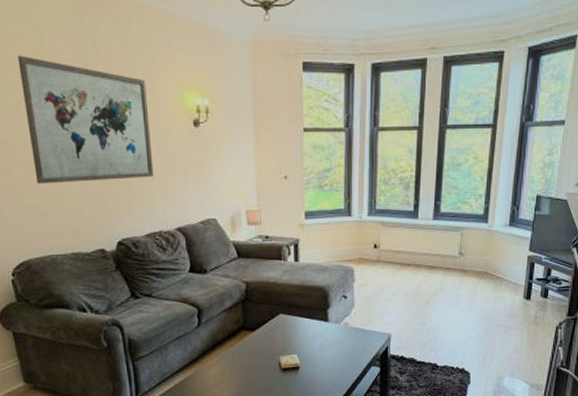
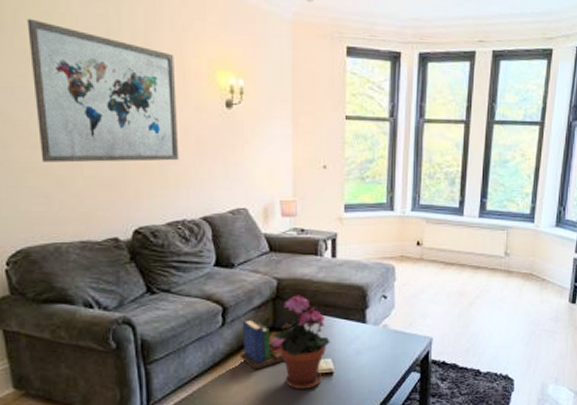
book: none [214,319,255,365] -> present [239,319,285,370]
potted plant: none [244,297,296,383] -> present [274,295,330,390]

